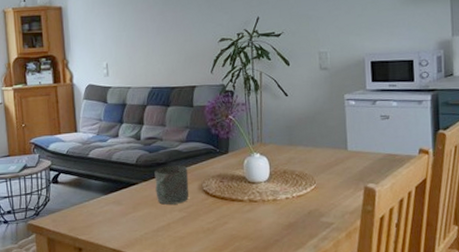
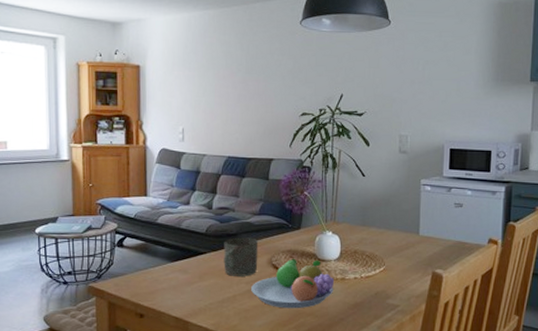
fruit bowl: none [184,182,267,234] -> present [251,258,335,309]

